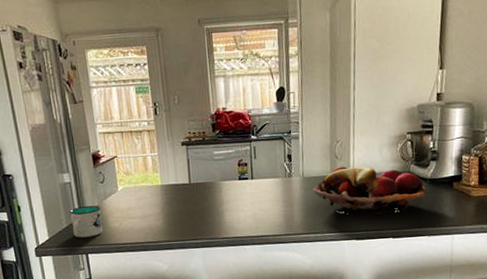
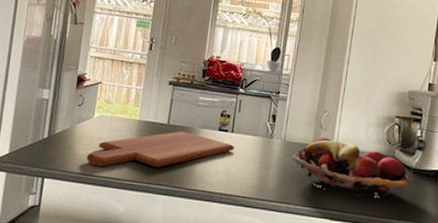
mug: present [69,205,103,238] -> none [36,126,72,161]
cutting board: none [121,187,258,235] -> present [86,131,235,168]

